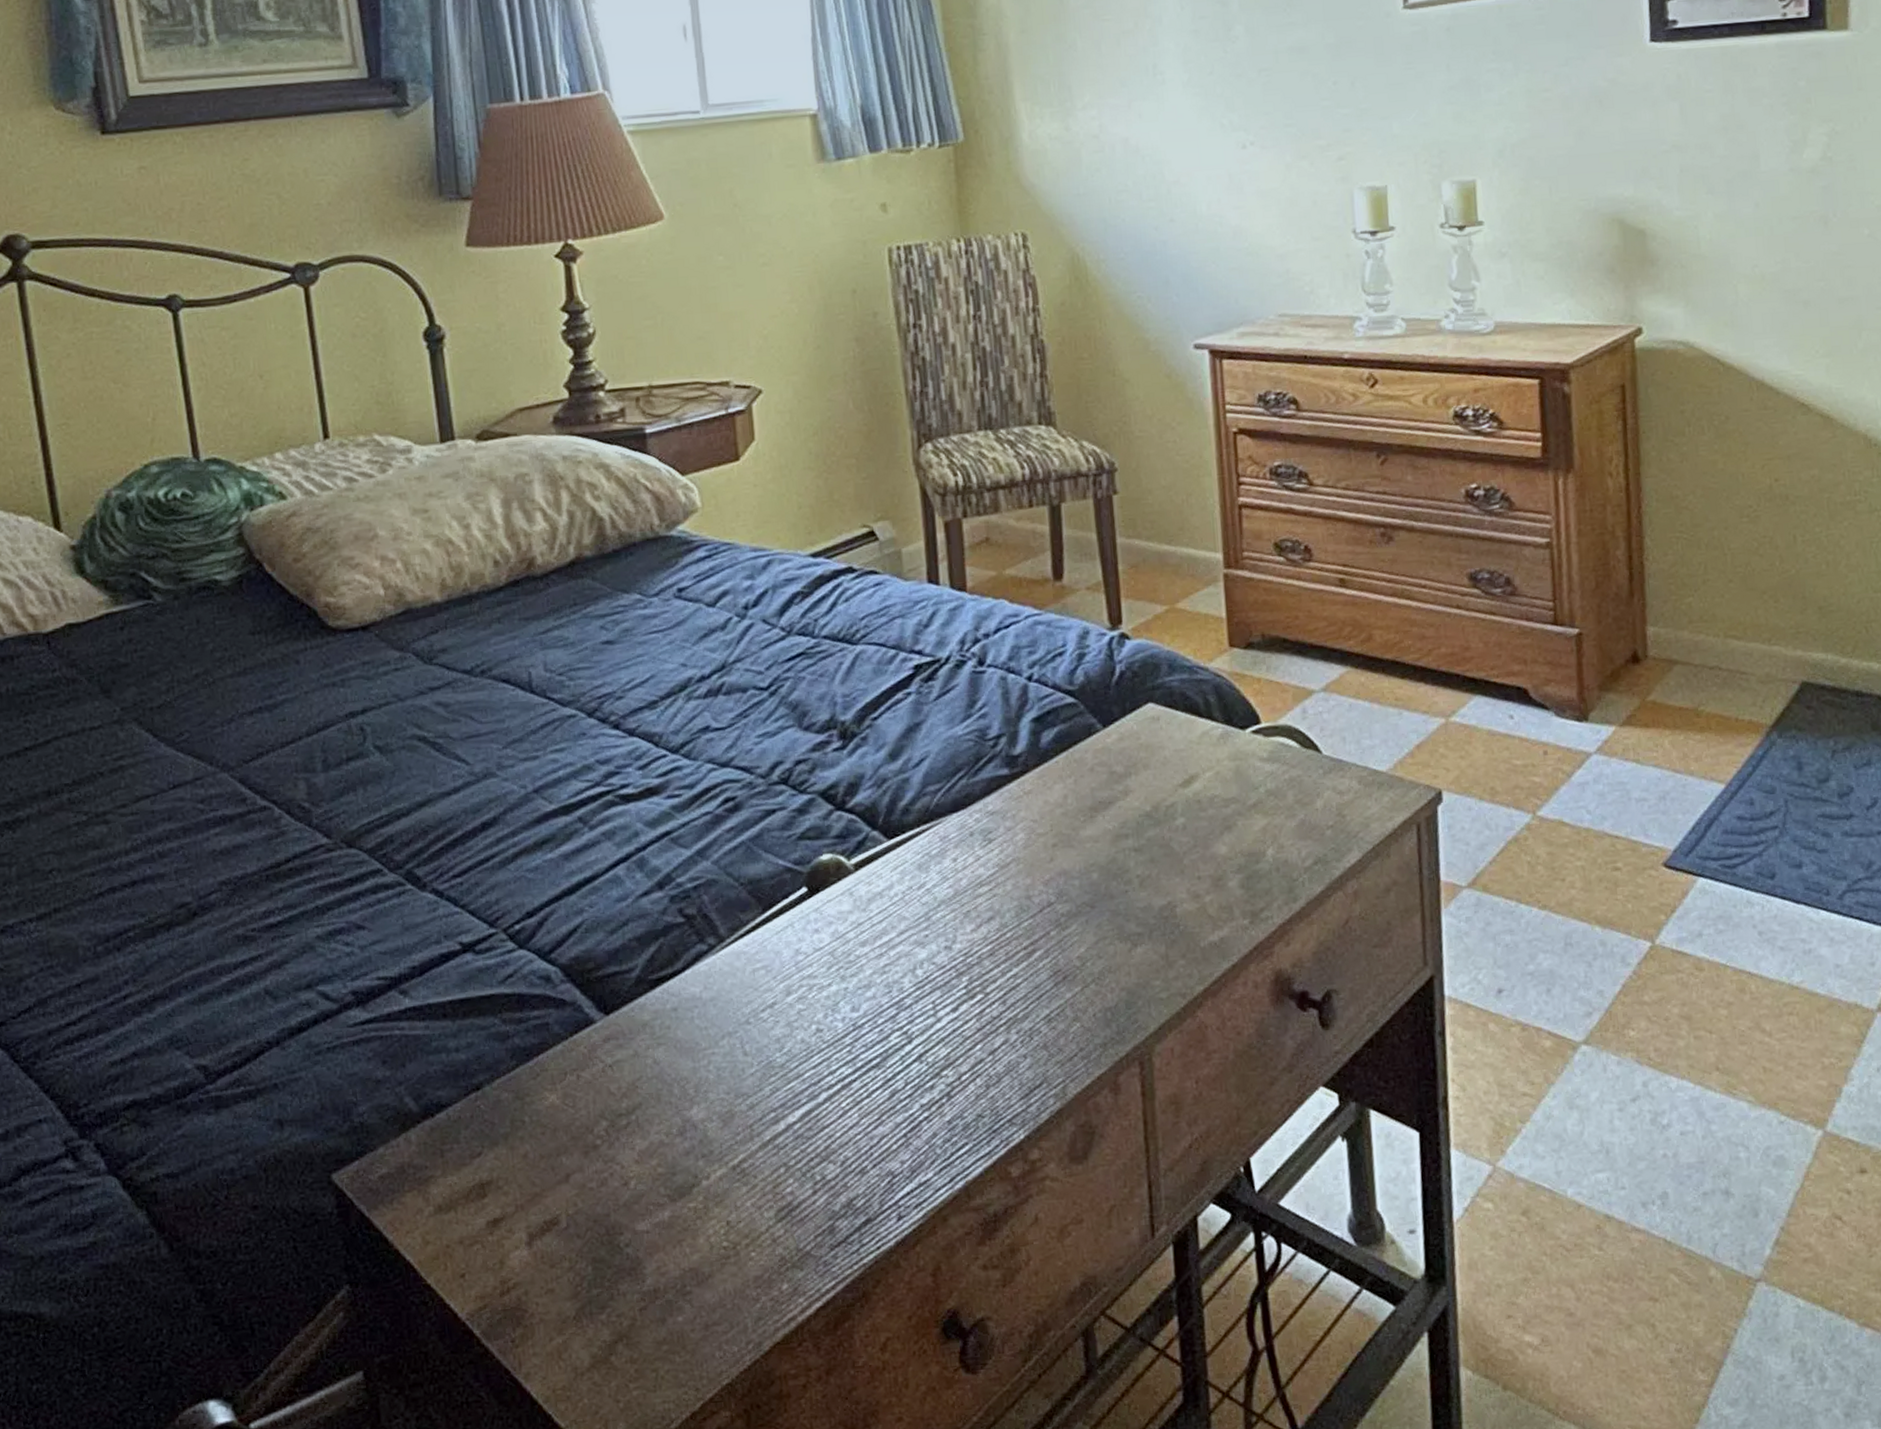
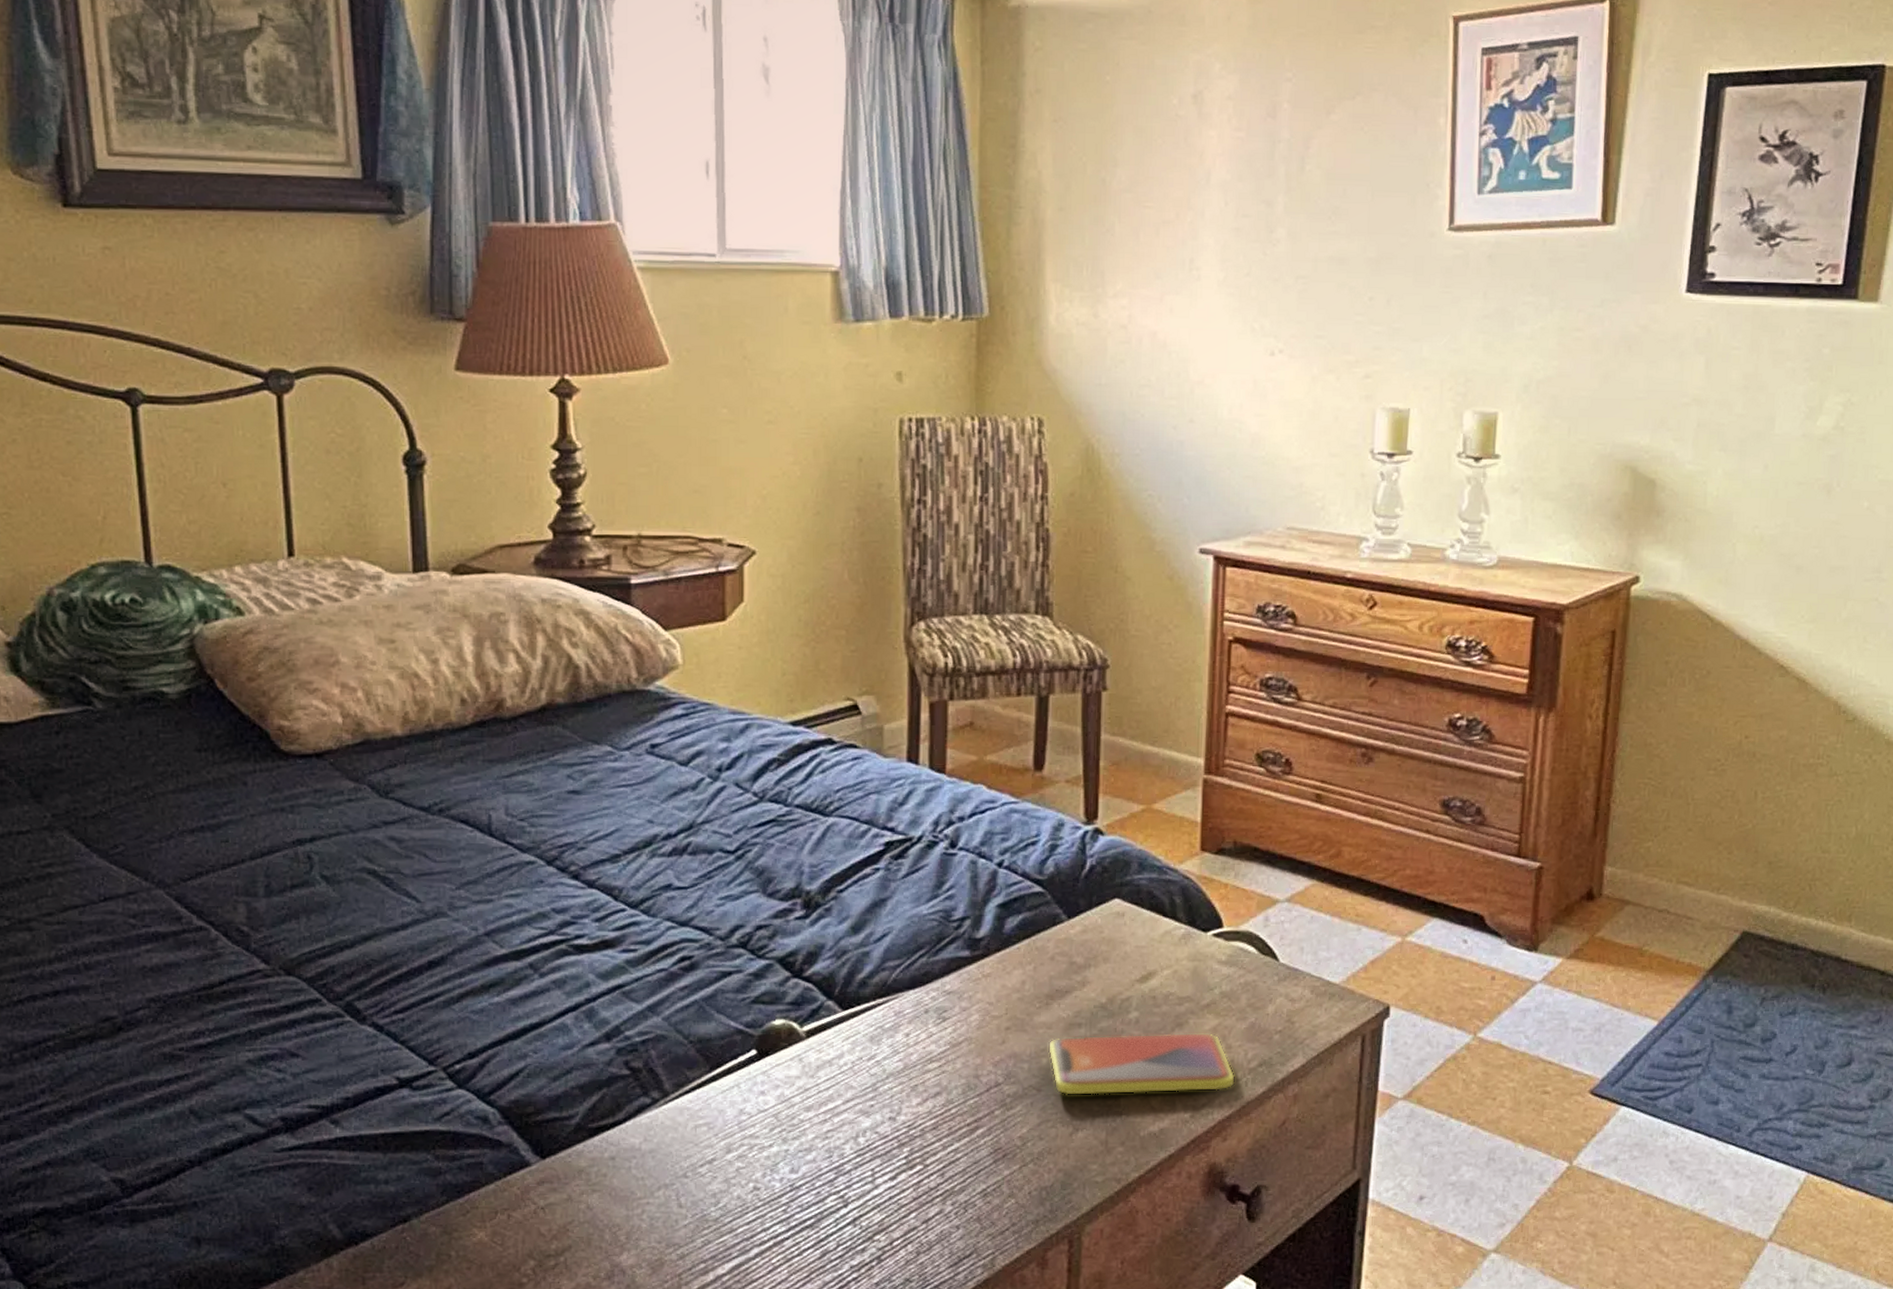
smartphone: none [1096,833,1292,911] -> present [1047,1032,1235,1096]

